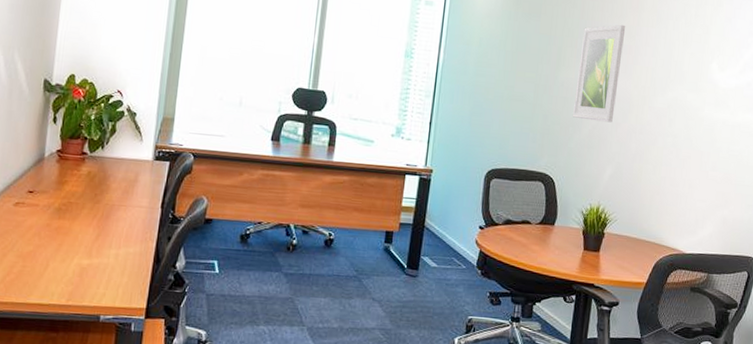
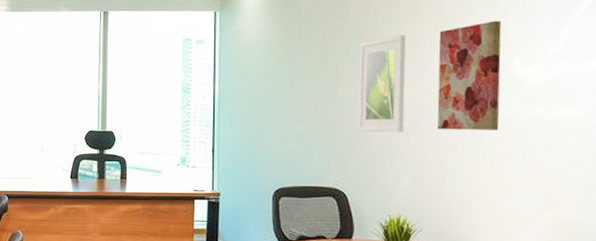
wall art: none [642,23,707,129] -> present [437,20,501,130]

